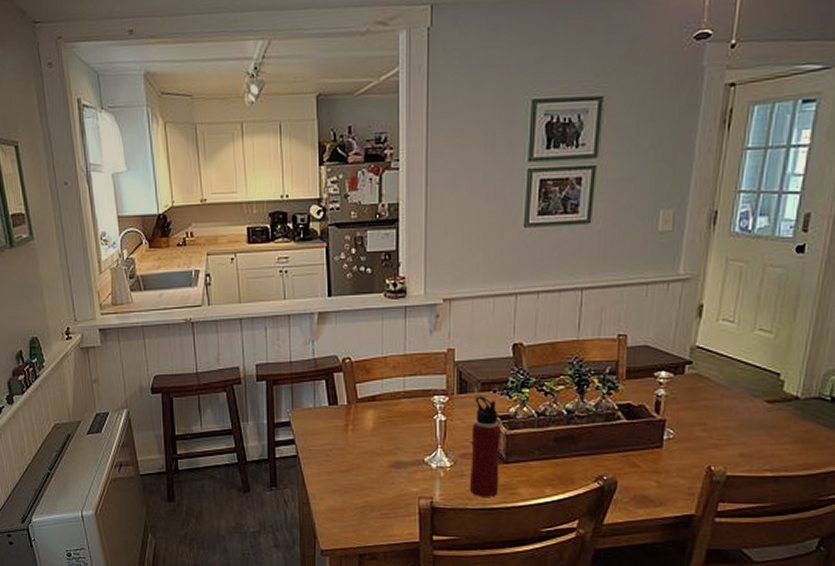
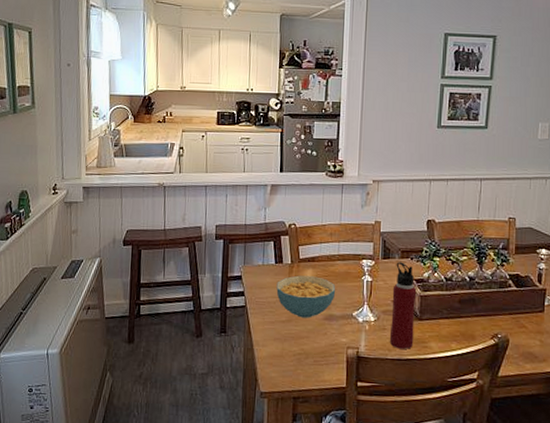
cereal bowl: none [332,418,403,466] -> present [276,275,336,318]

